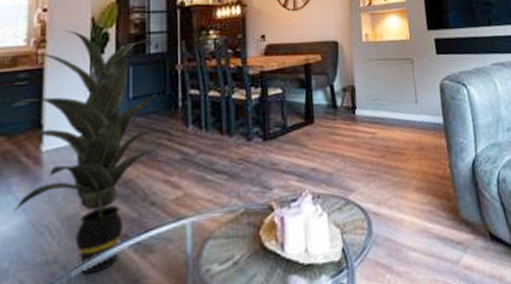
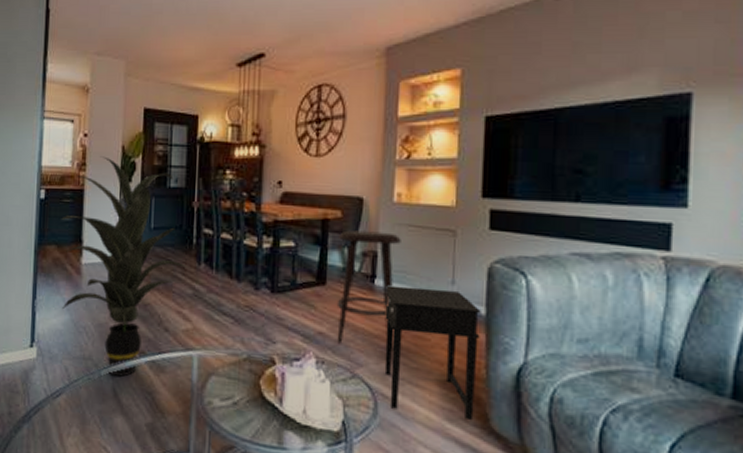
stool: none [320,68,378,175] -> present [336,230,401,349]
side table: none [365,108,447,224] -> present [384,285,481,420]

